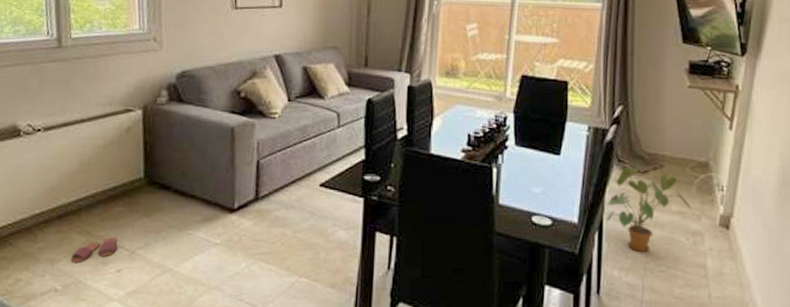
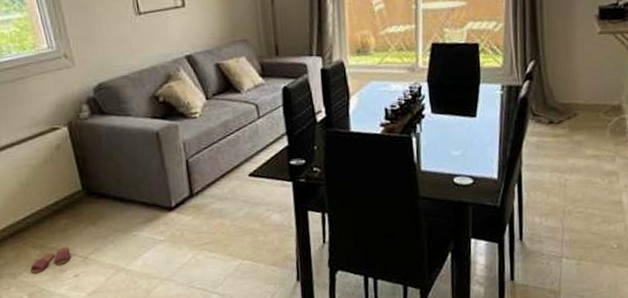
house plant: present [605,167,693,252] -> none [523,119,608,198]

